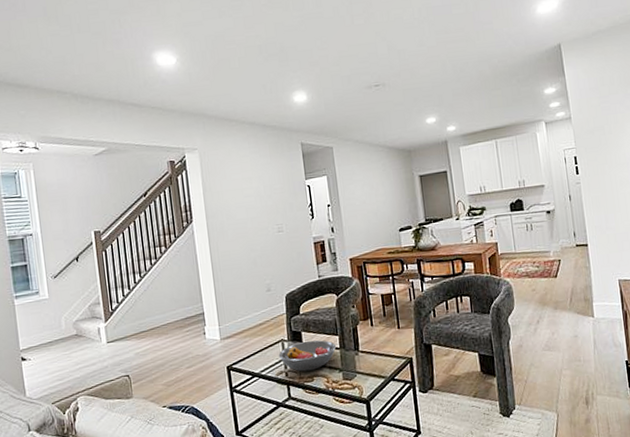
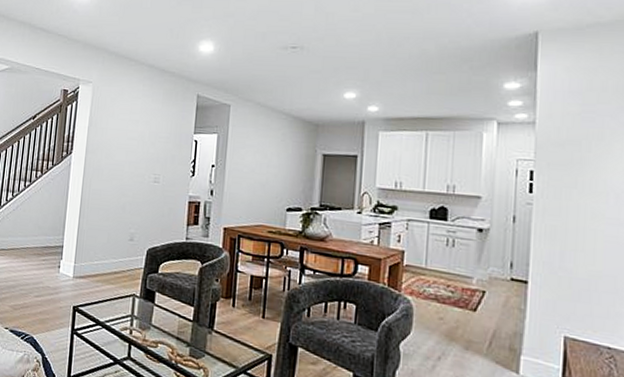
fruit bowl: present [278,340,337,372] -> none [126,302,190,336]

